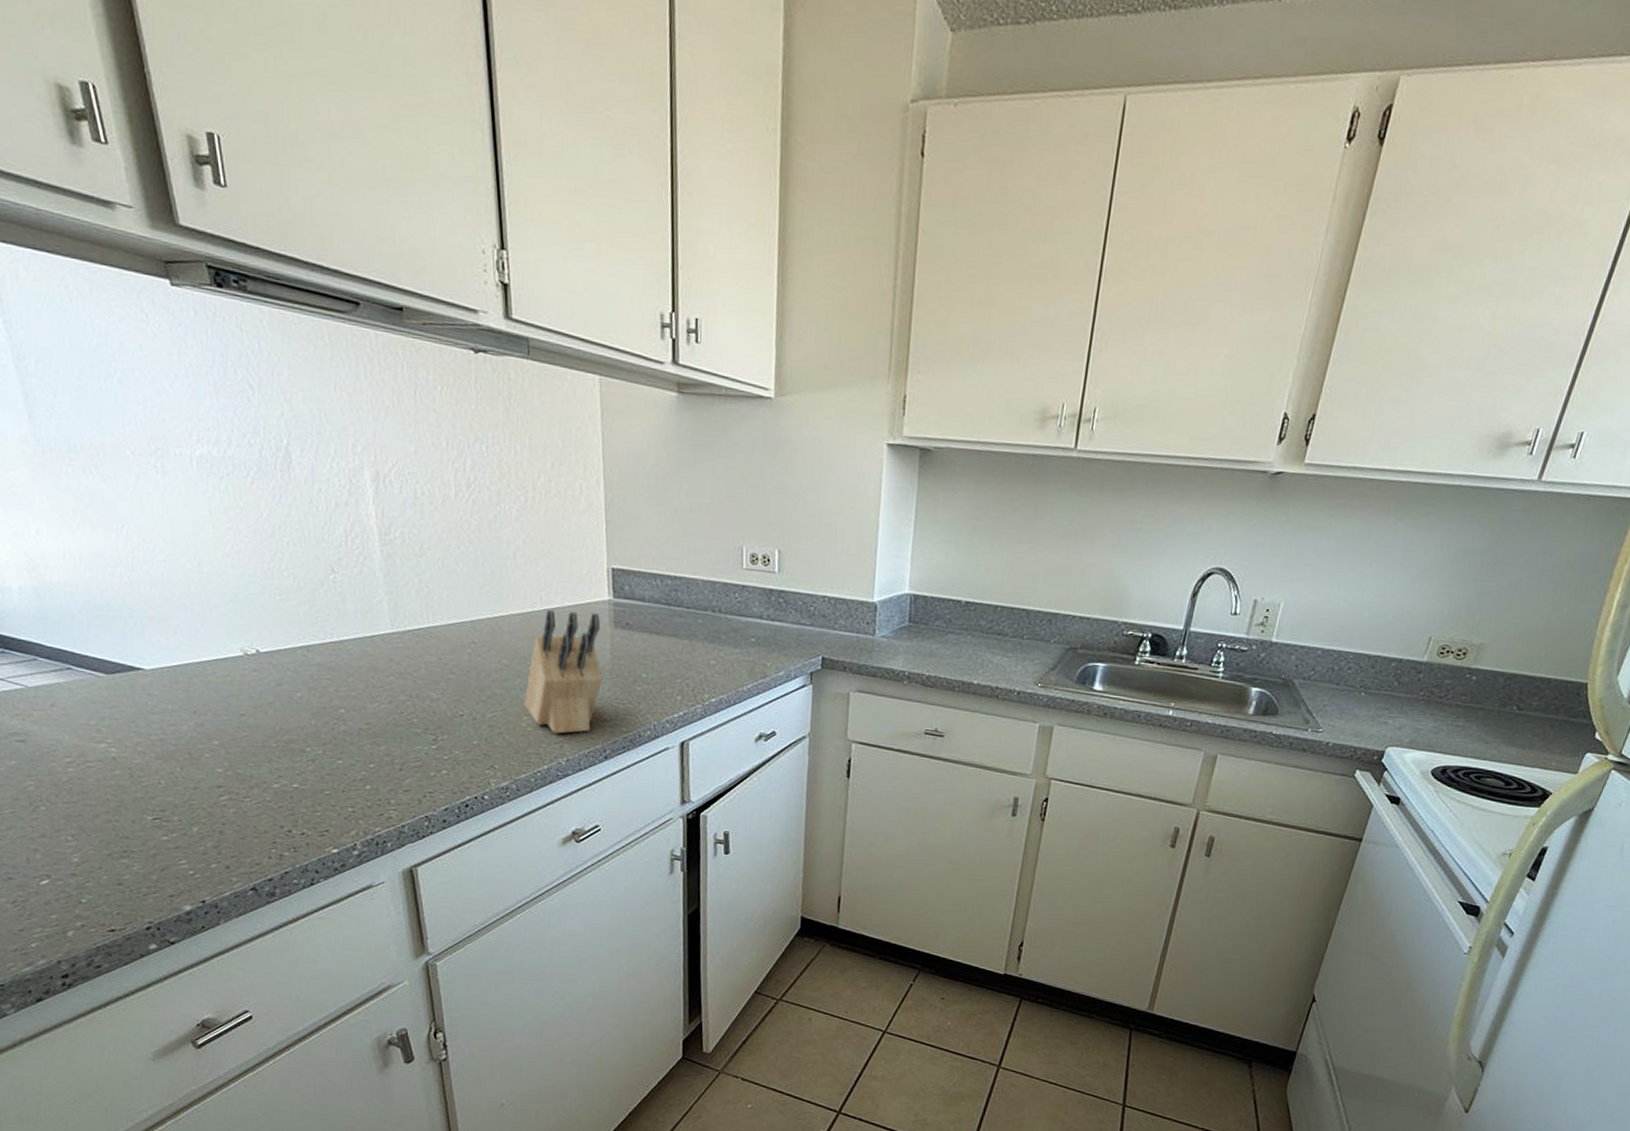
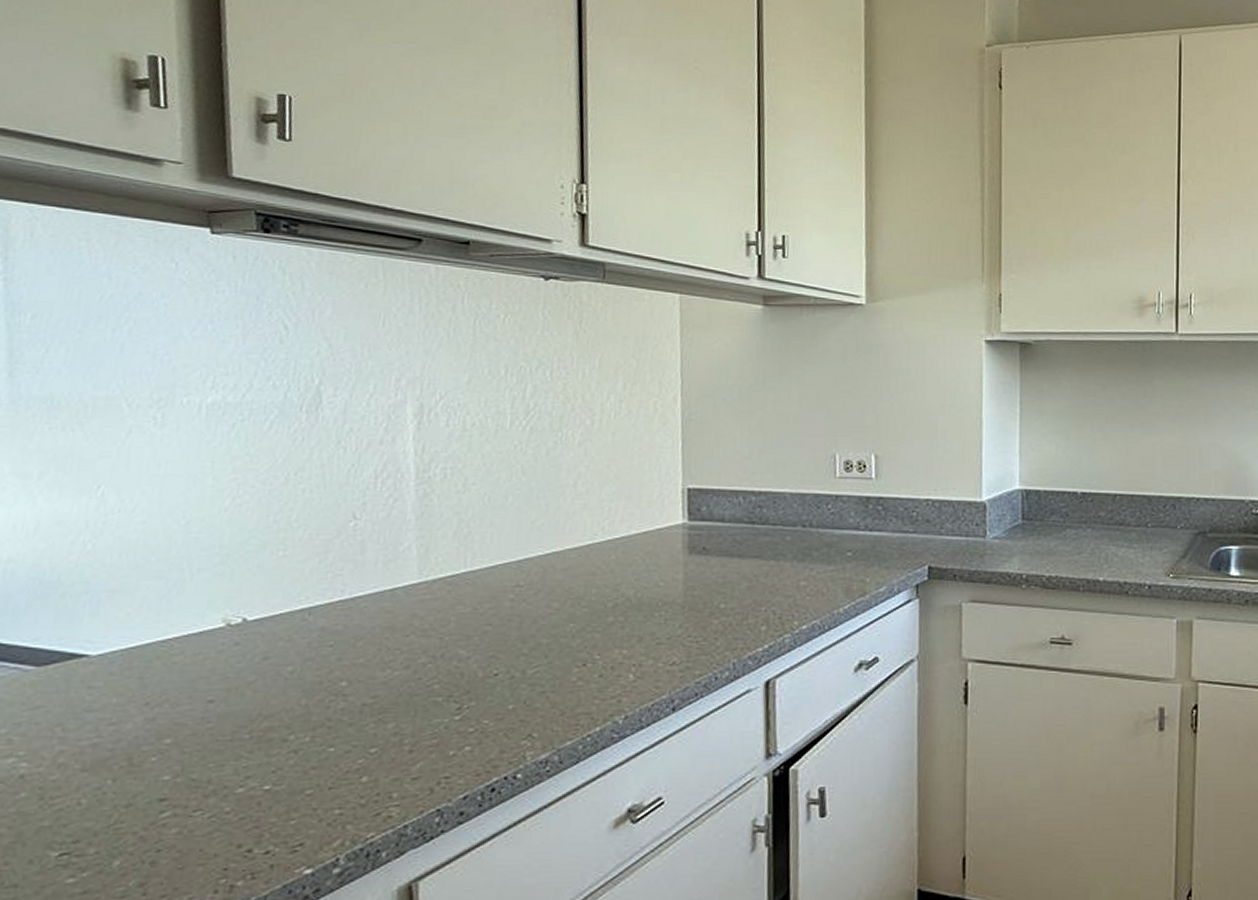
knife block: present [523,610,603,734] -> none [574,540,673,686]

